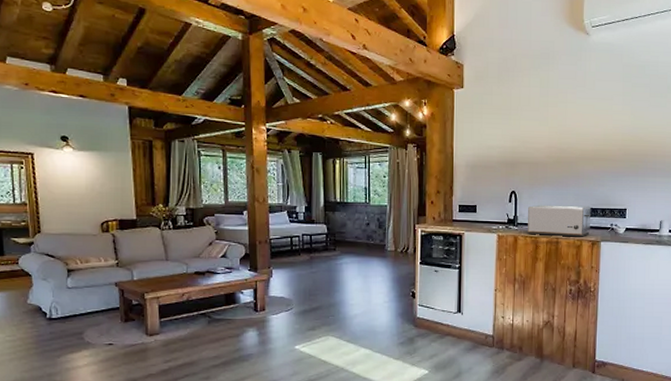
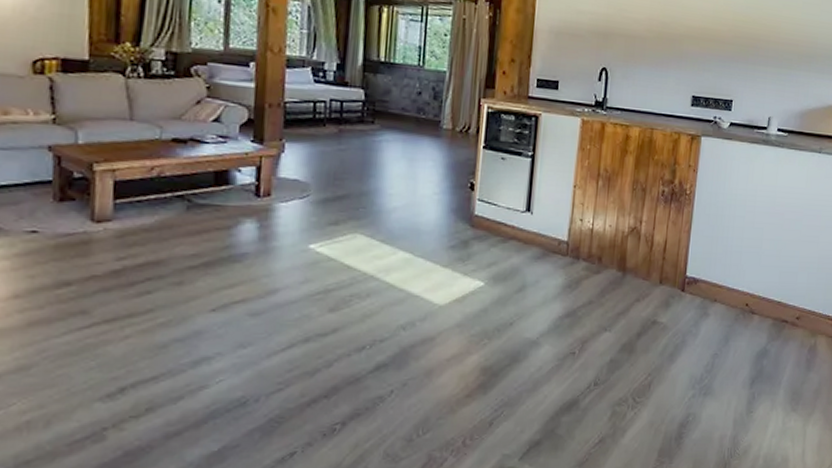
toaster: present [528,204,592,237] -> none [618,86,694,130]

